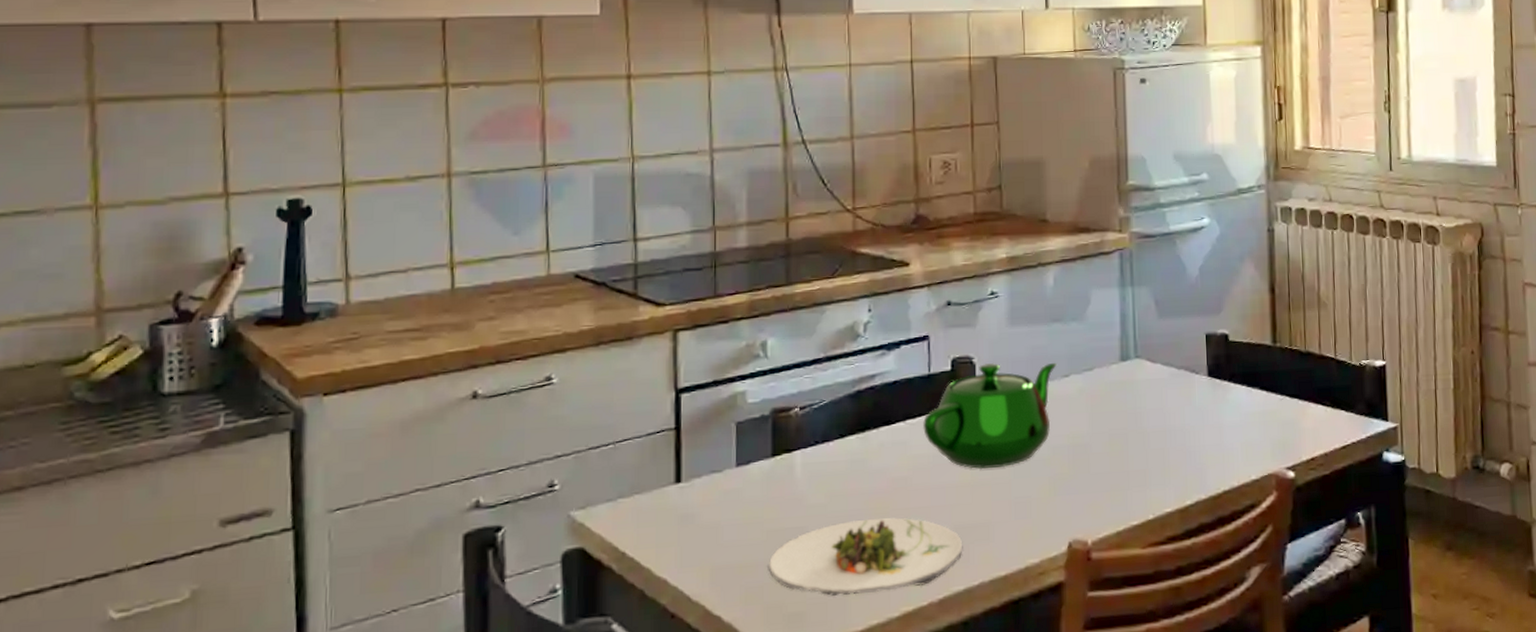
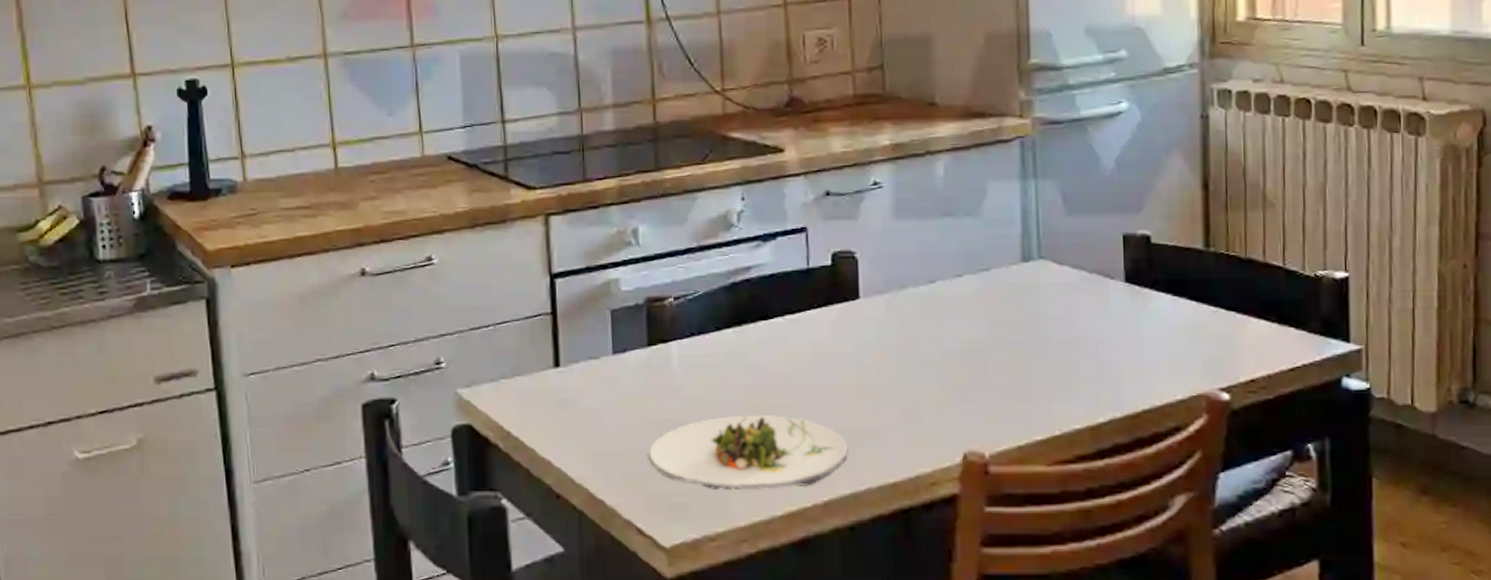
teapot: present [923,362,1057,470] -> none [803,258,948,371]

